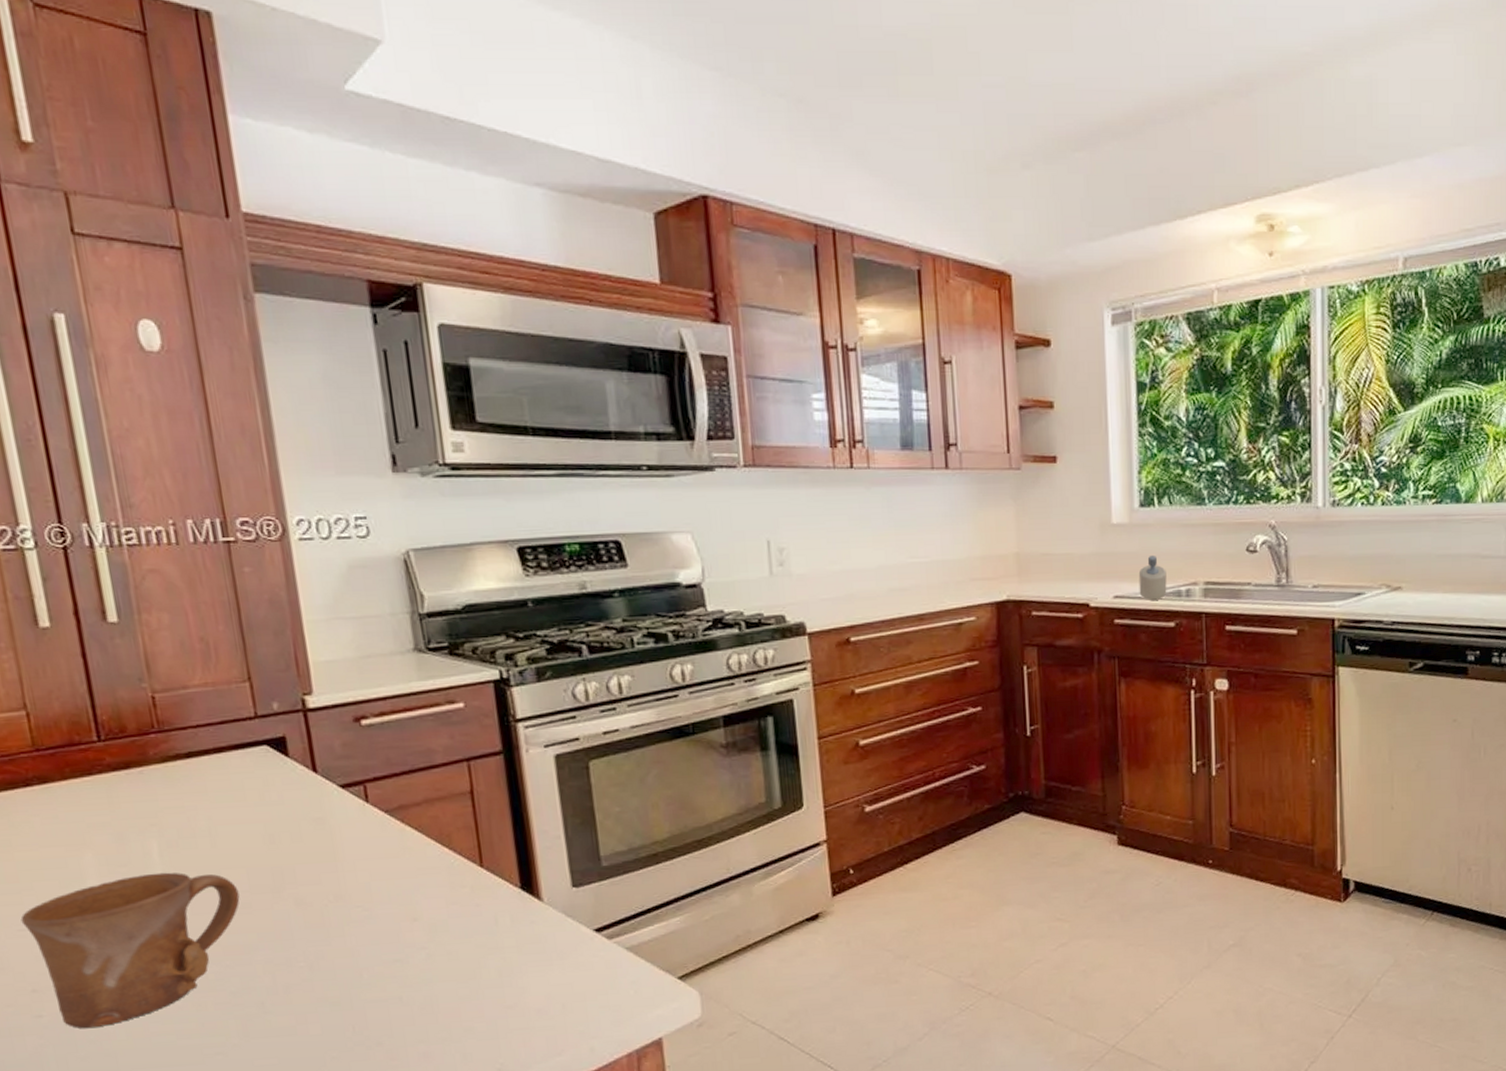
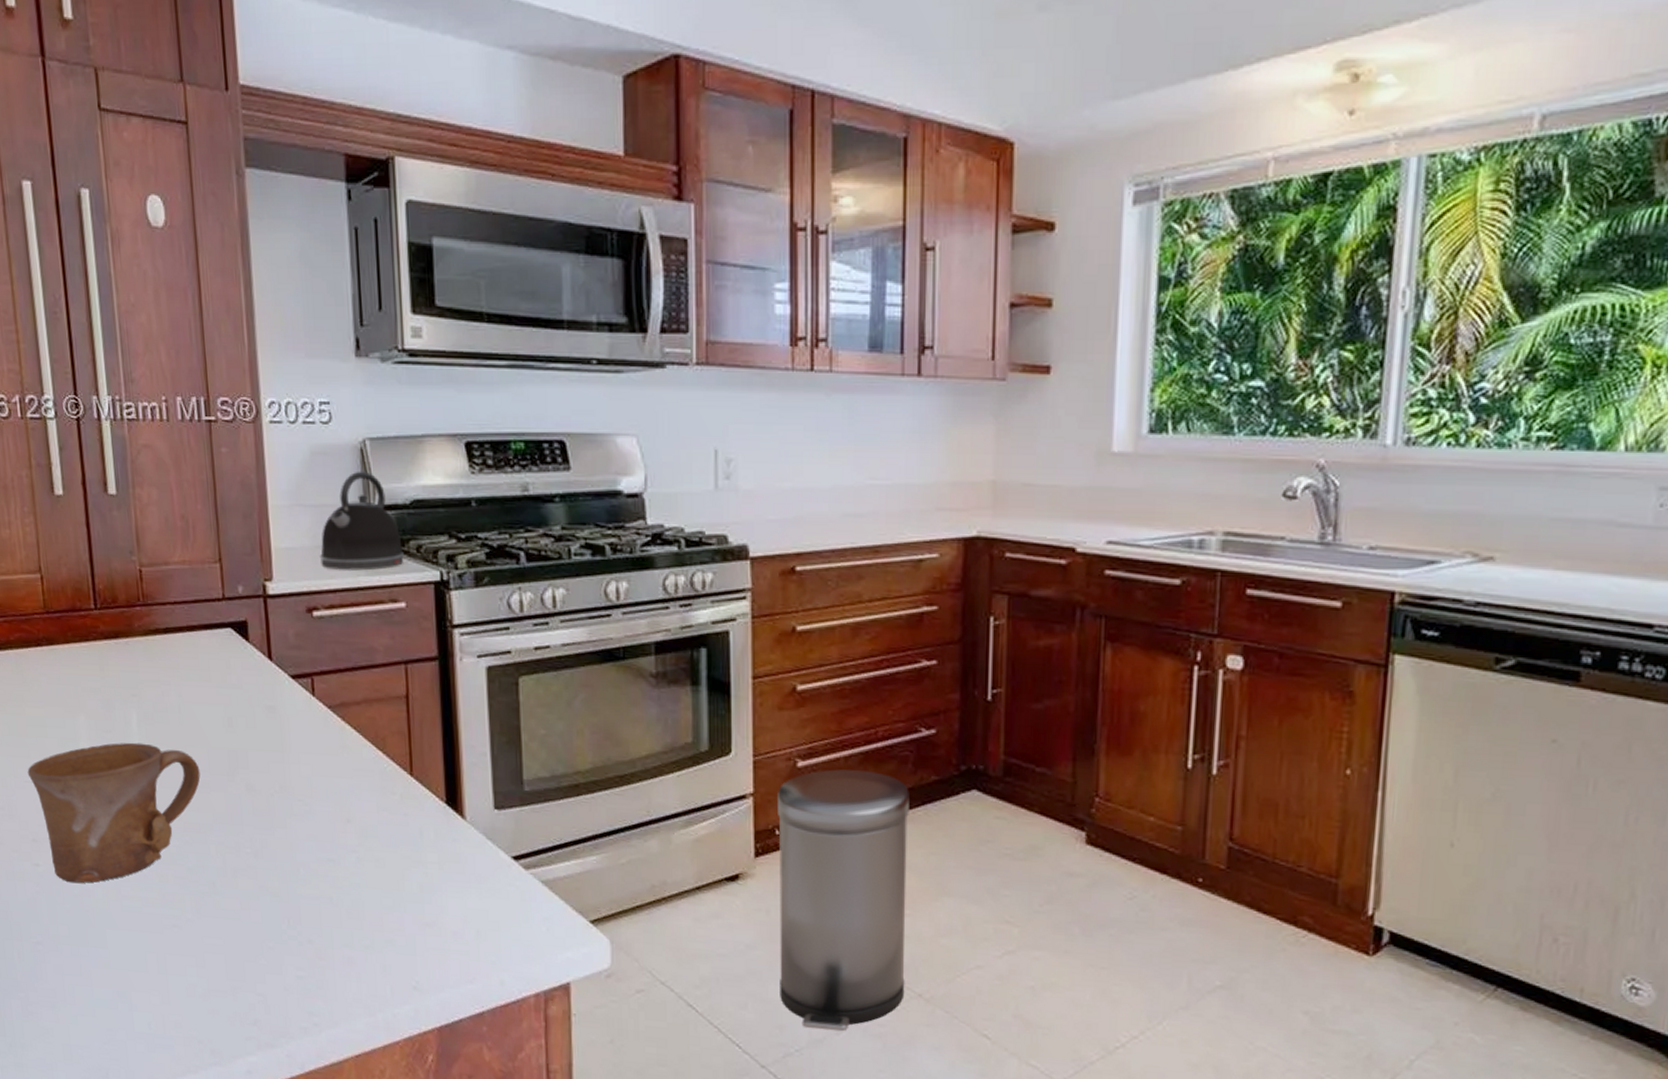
kettle: none [365,581,460,678] -> present [319,471,405,571]
pedal bin: none [849,807,977,1040] -> present [778,769,909,1032]
soap dispenser: present [1138,554,1167,600] -> none [1139,493,1176,550]

